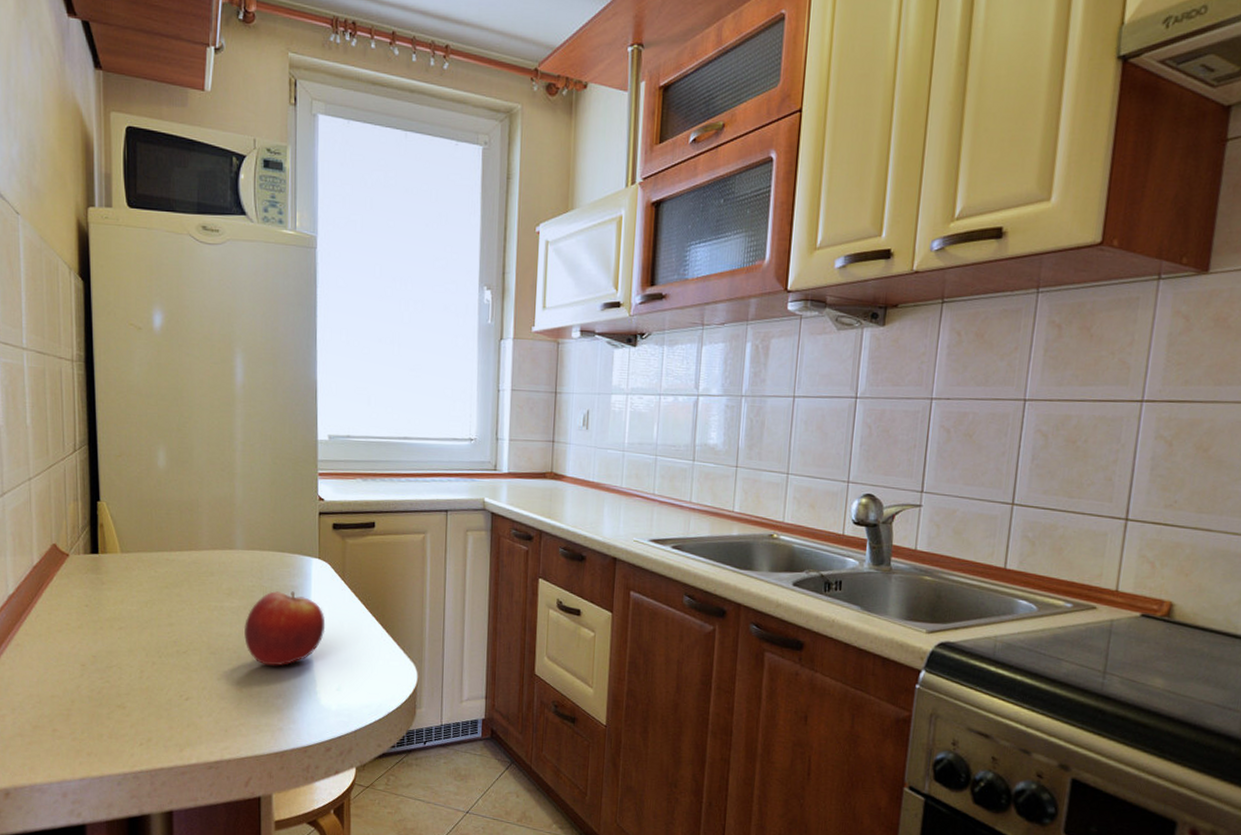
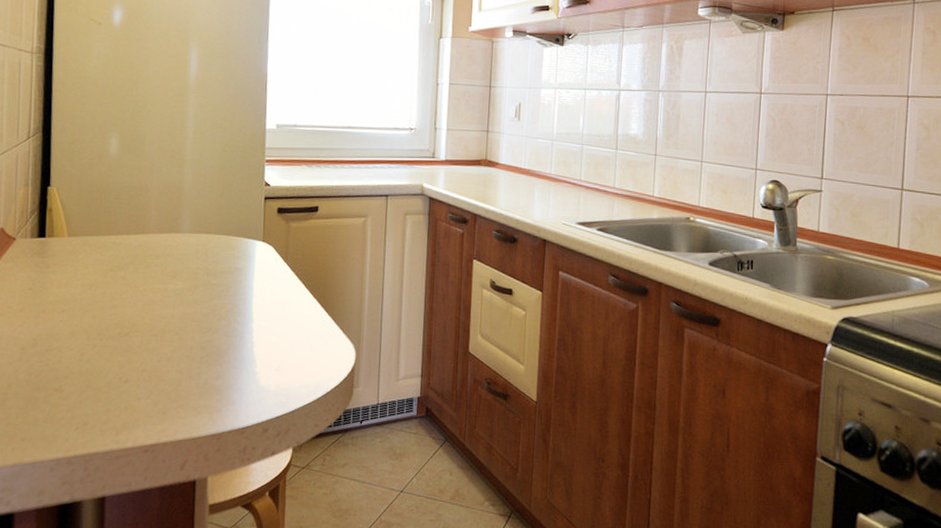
fruit: present [243,591,326,666] -> none [186,273,267,347]

